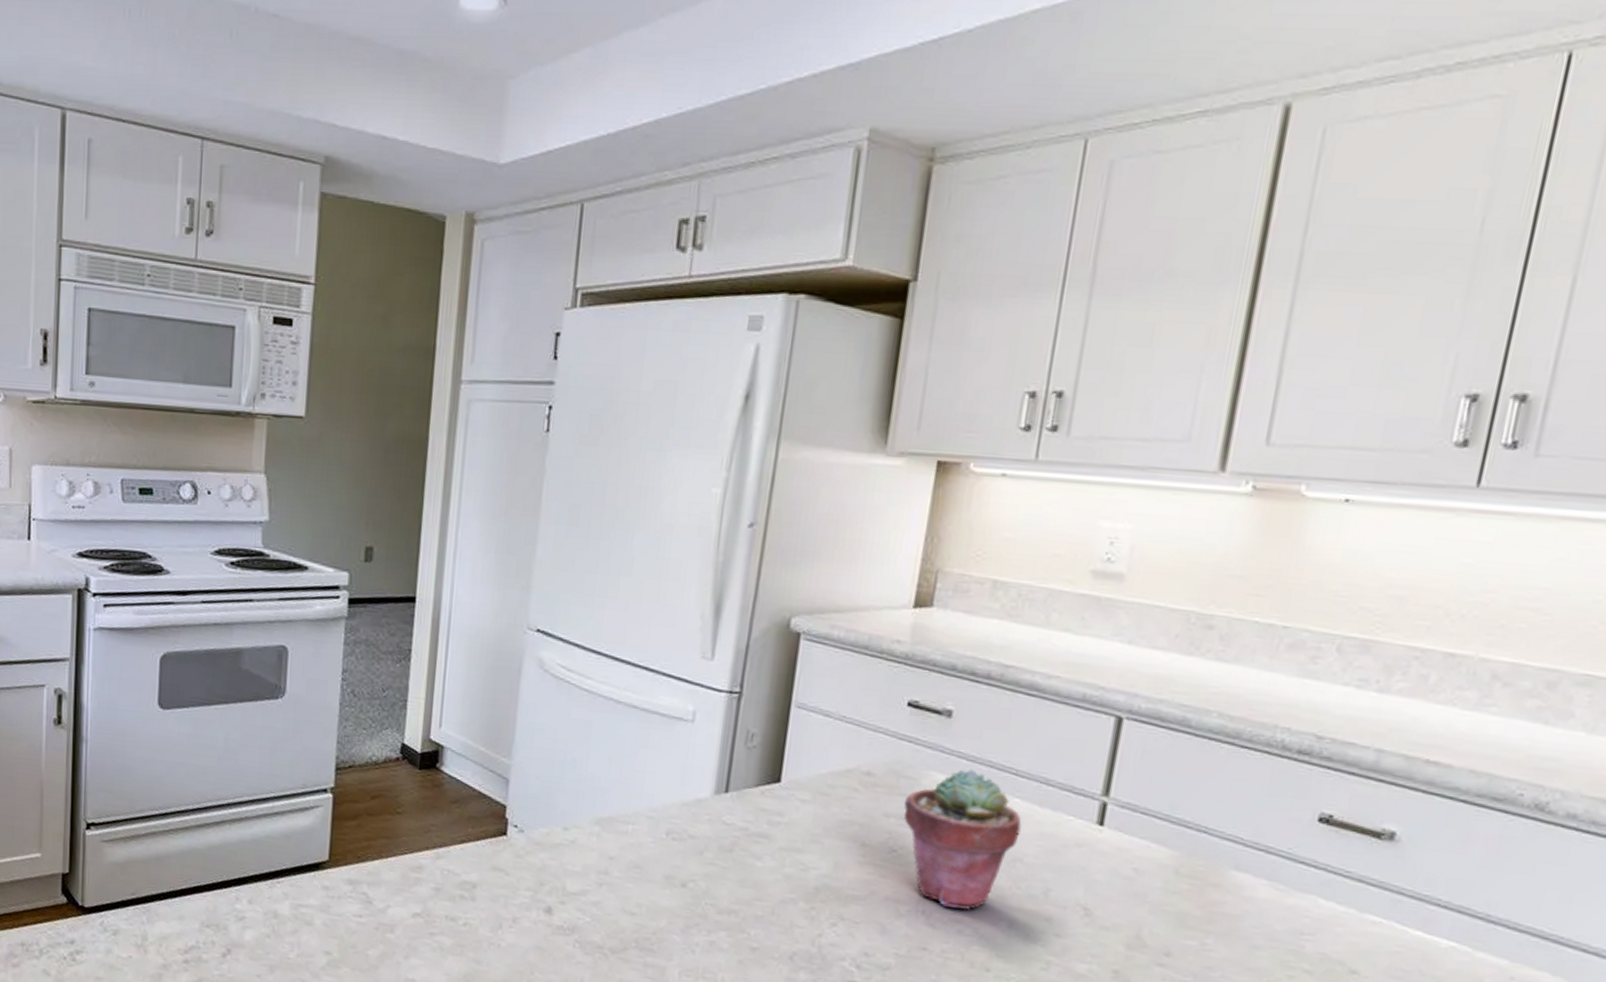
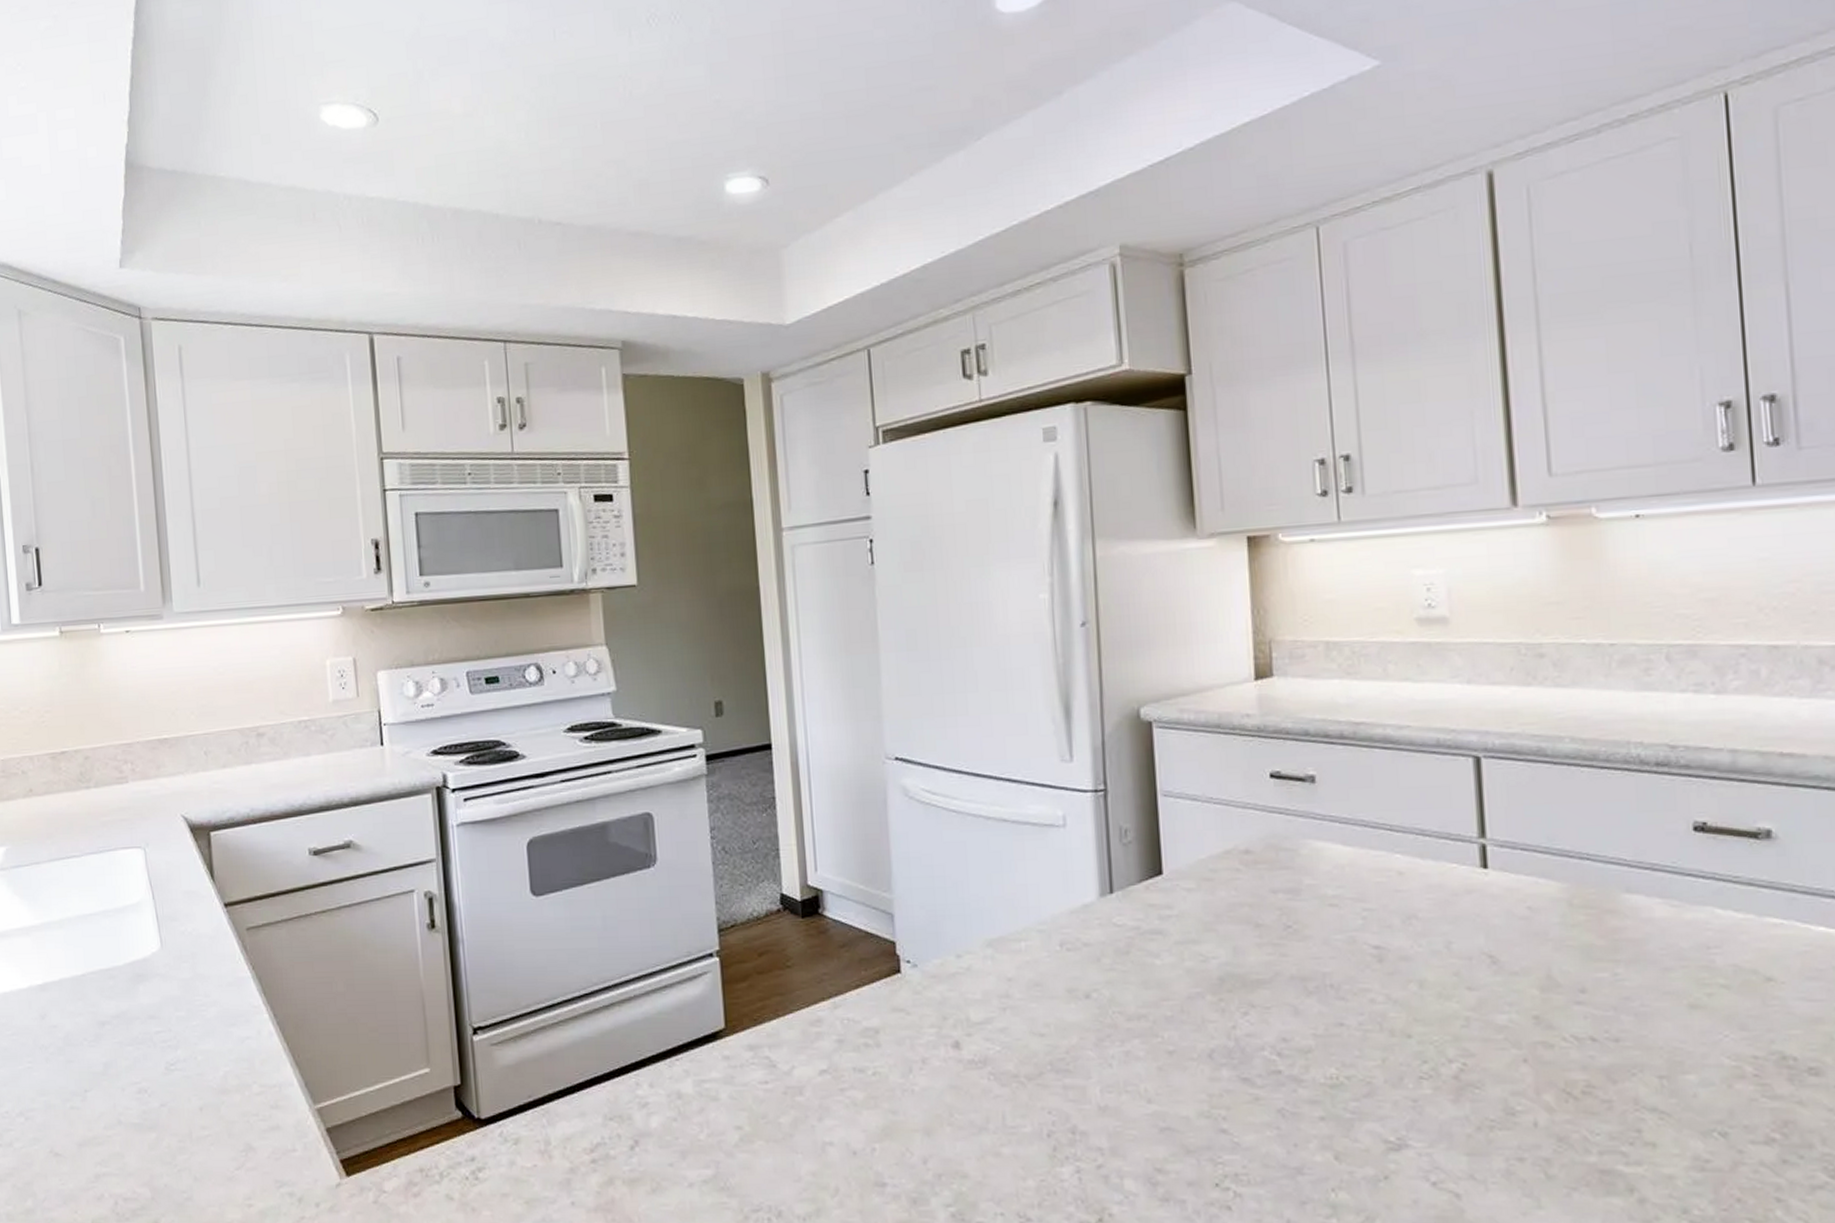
potted succulent: present [903,769,1022,910] -> none [1288,831,1409,977]

